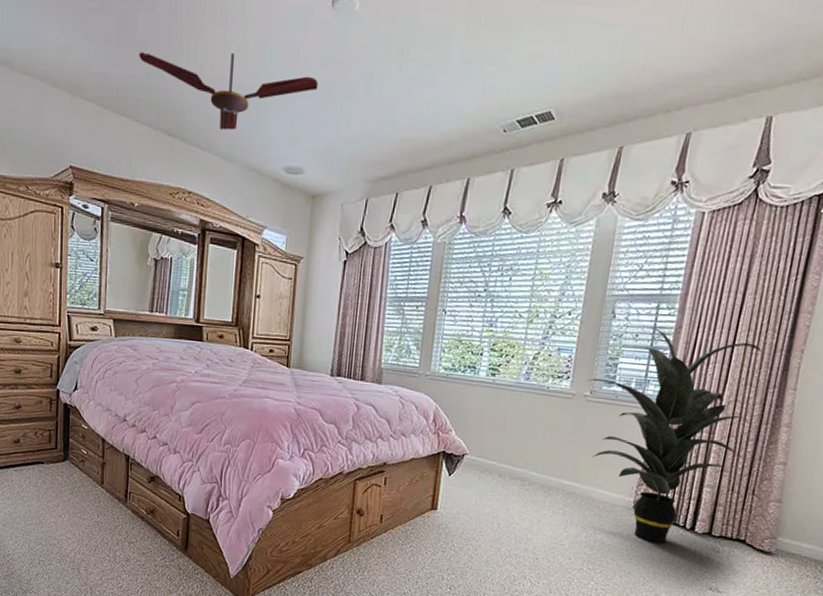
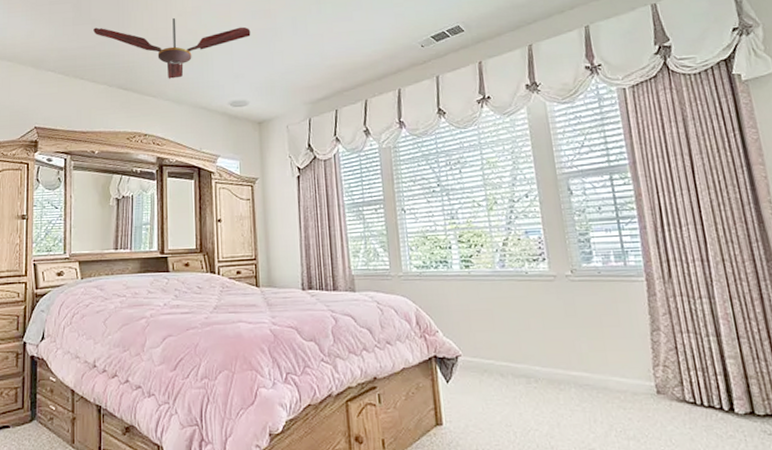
indoor plant: present [586,327,762,543] -> none [563,198,748,432]

